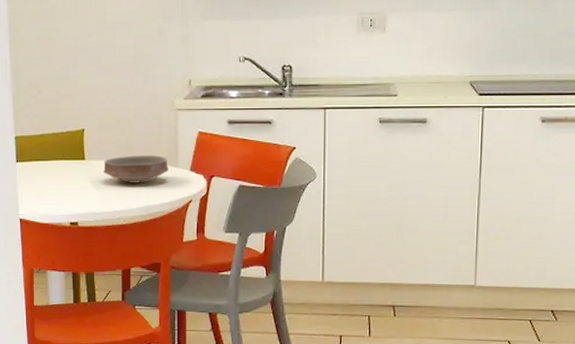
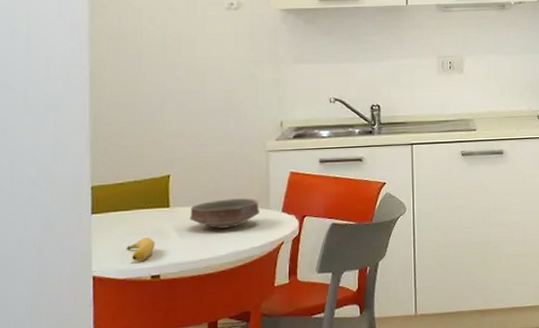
banana: none [47,186,73,208] -> present [126,237,155,261]

